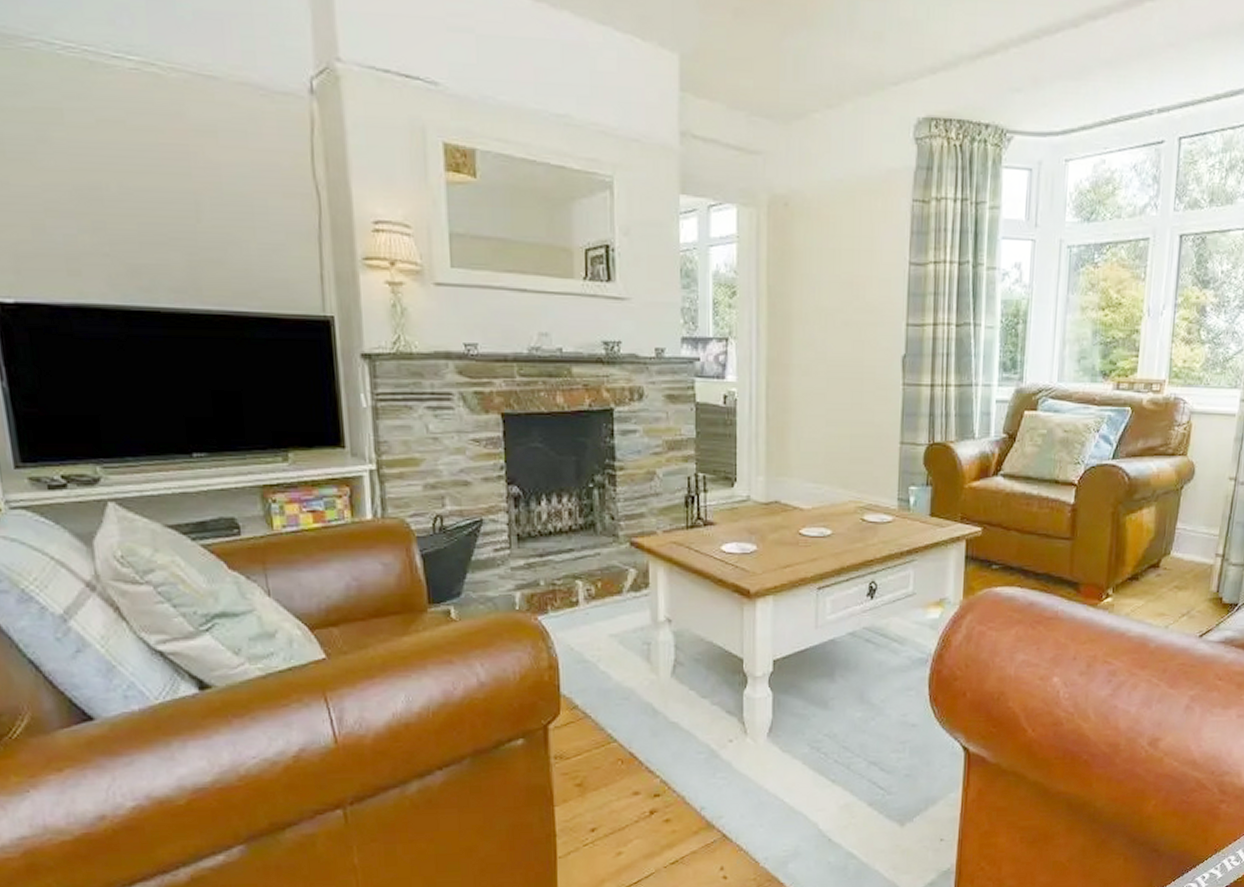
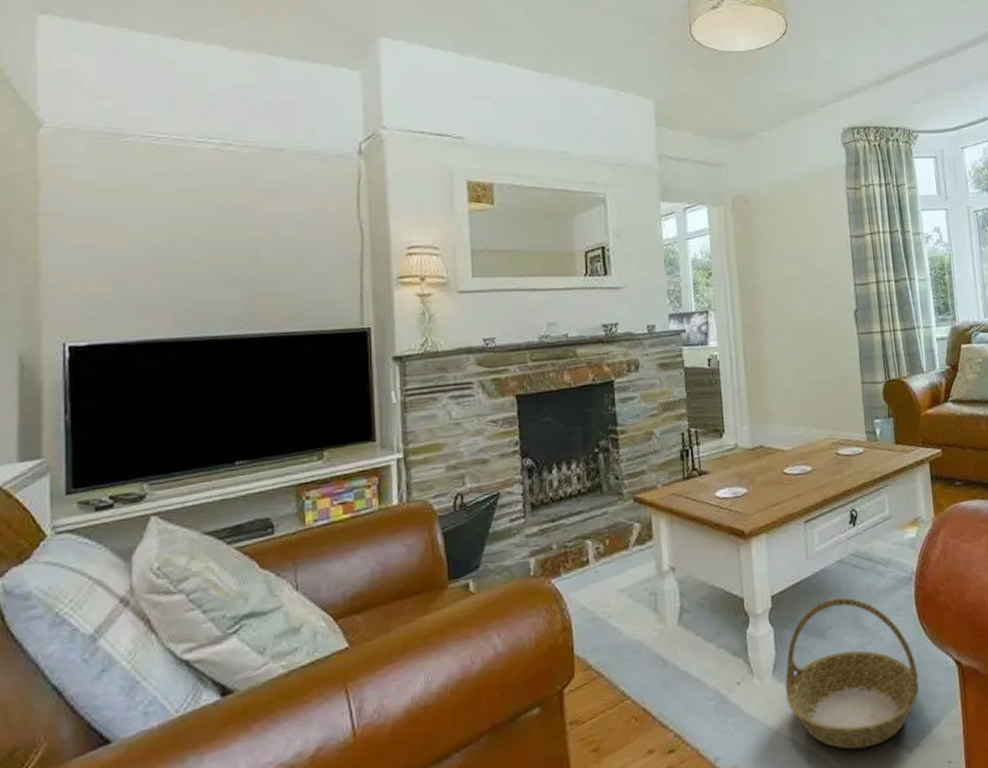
basket: none [780,671,922,817] -> present [785,597,919,750]

